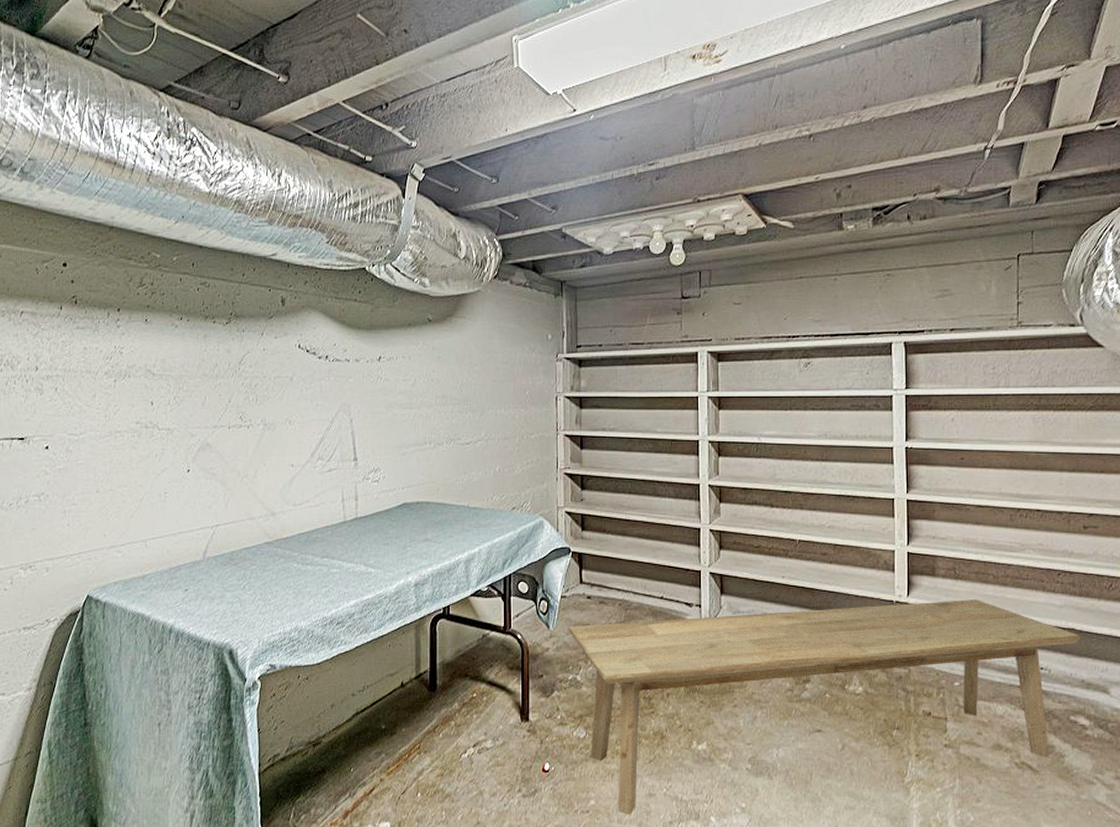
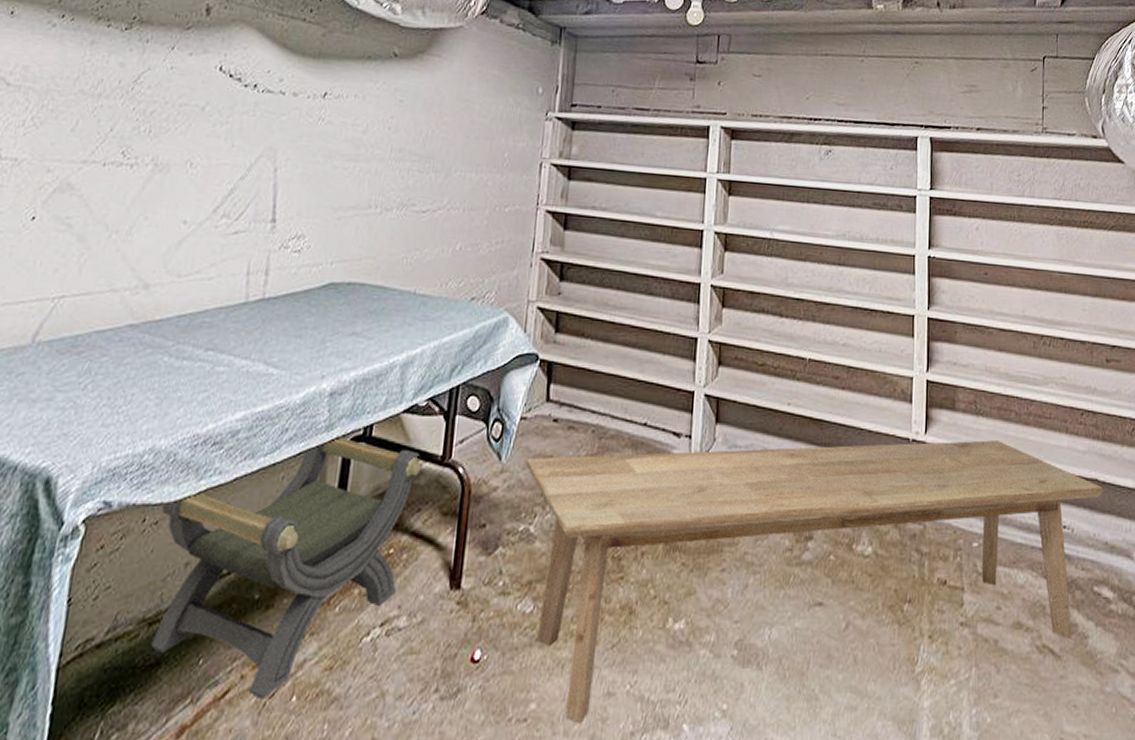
stool: none [308,615,489,795] -> present [151,436,422,699]

